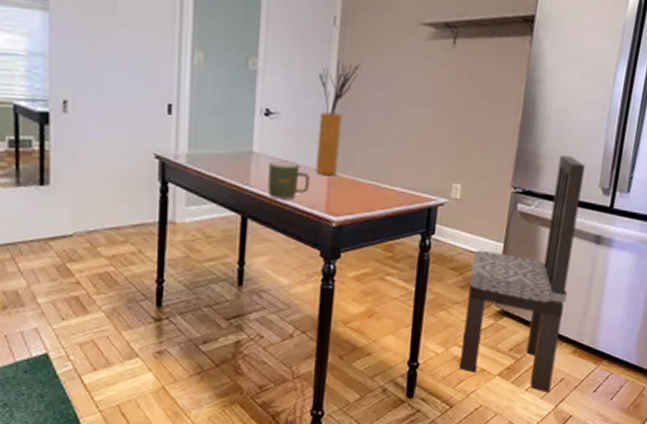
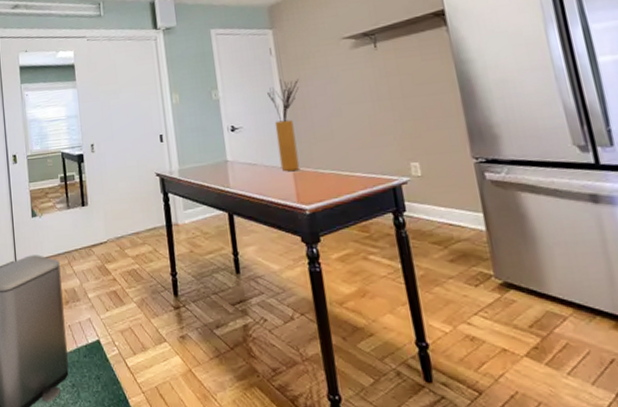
mug: present [267,161,310,200] -> none [242,164,279,196]
dining chair: present [459,155,585,393] -> none [453,120,602,377]

